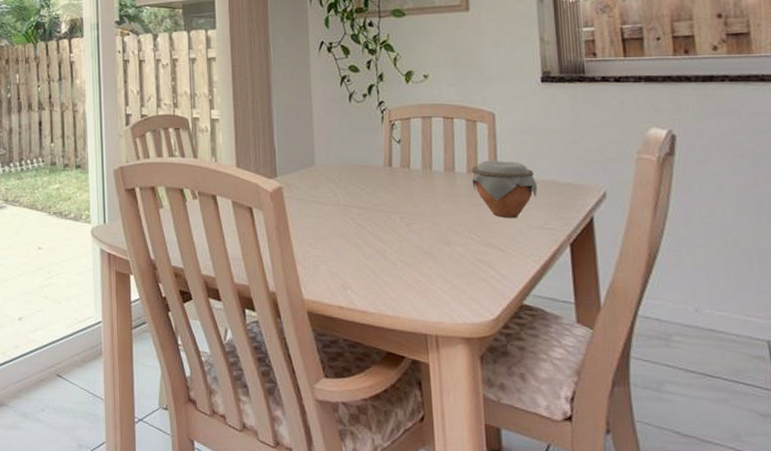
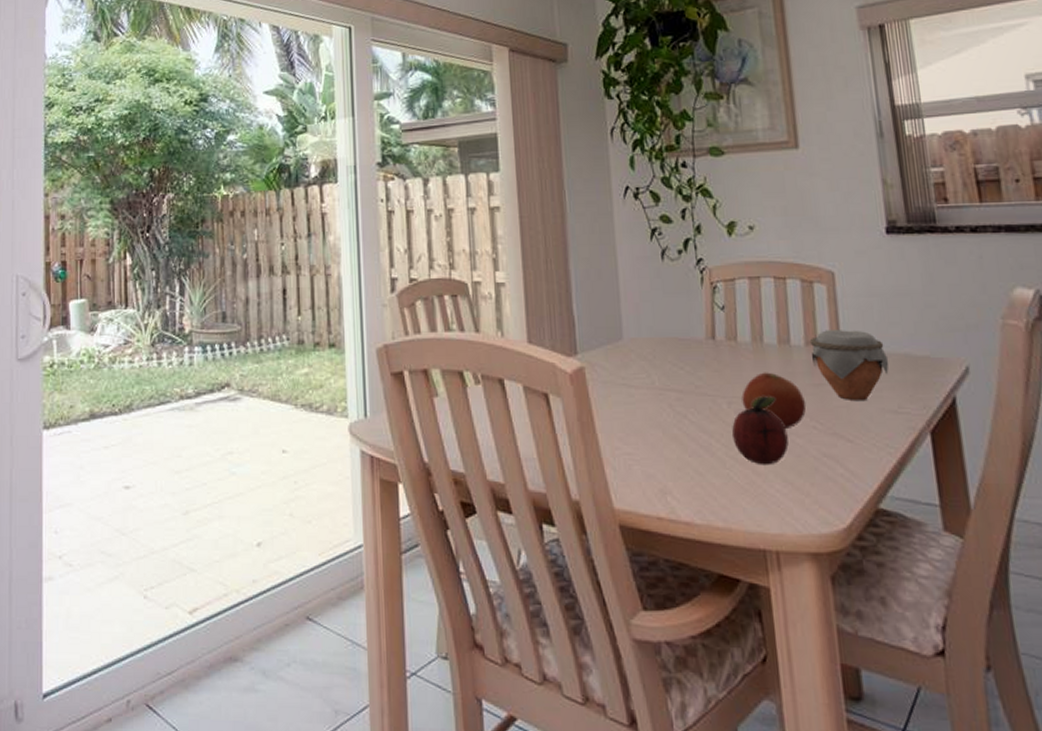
fruit: none [402,213,450,268] -> present [731,396,789,465]
fruit: none [412,193,466,240] -> present [741,372,807,430]

